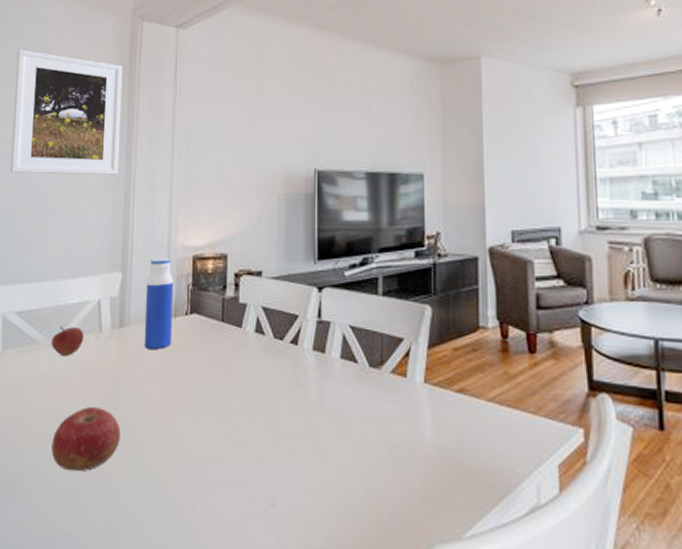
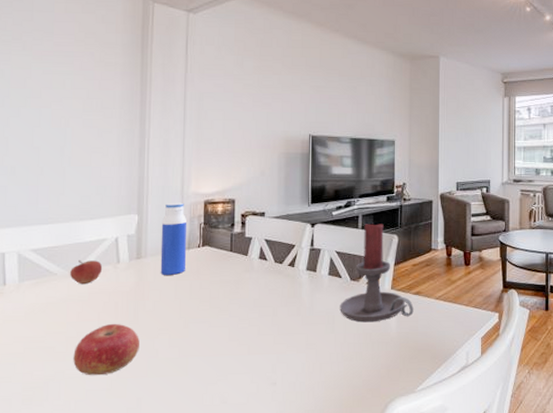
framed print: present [10,49,123,175] -> none [19,16,135,133]
candle holder: none [356,287,457,429] -> present [340,223,414,323]

